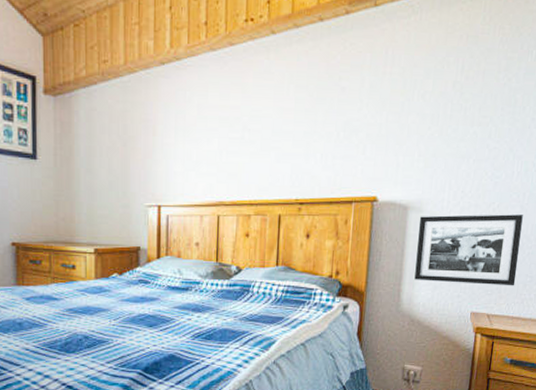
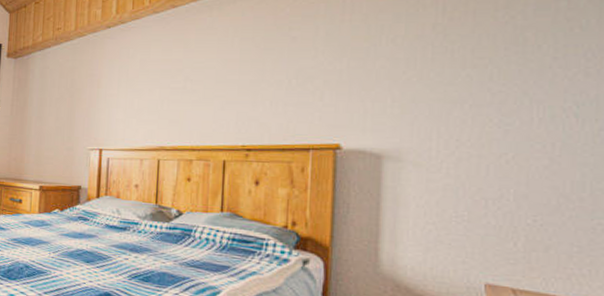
picture frame: present [414,214,523,286] -> none [397,166,555,257]

